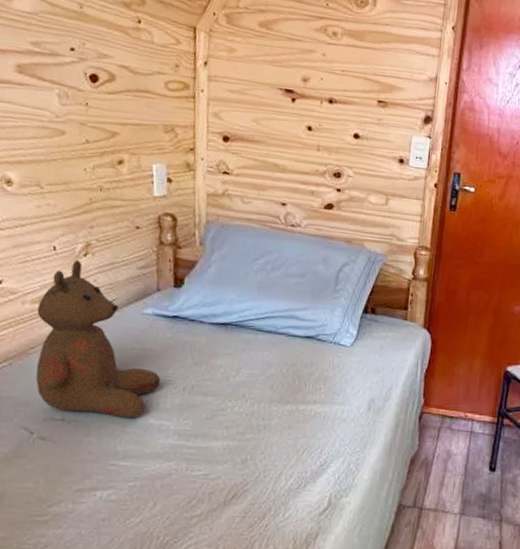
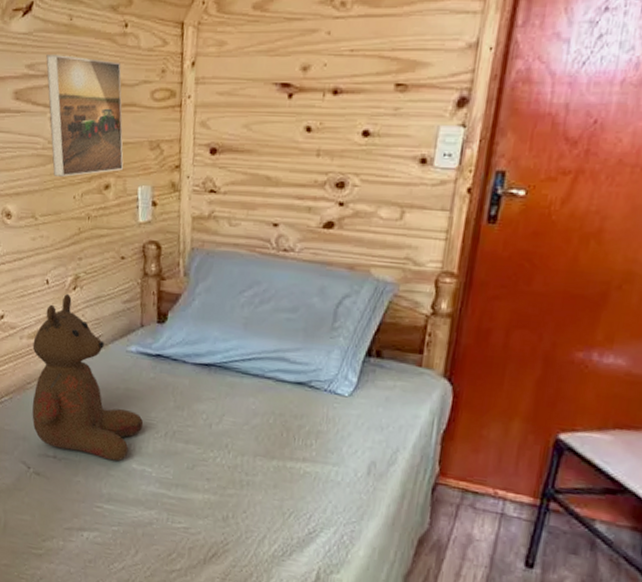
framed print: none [53,36,138,150] -> present [46,55,124,177]

